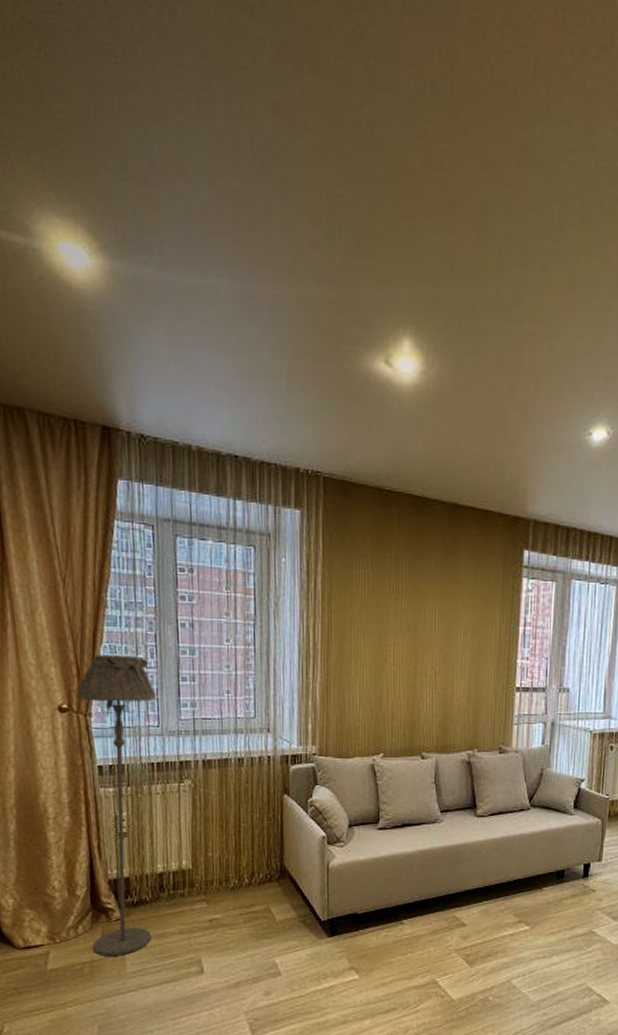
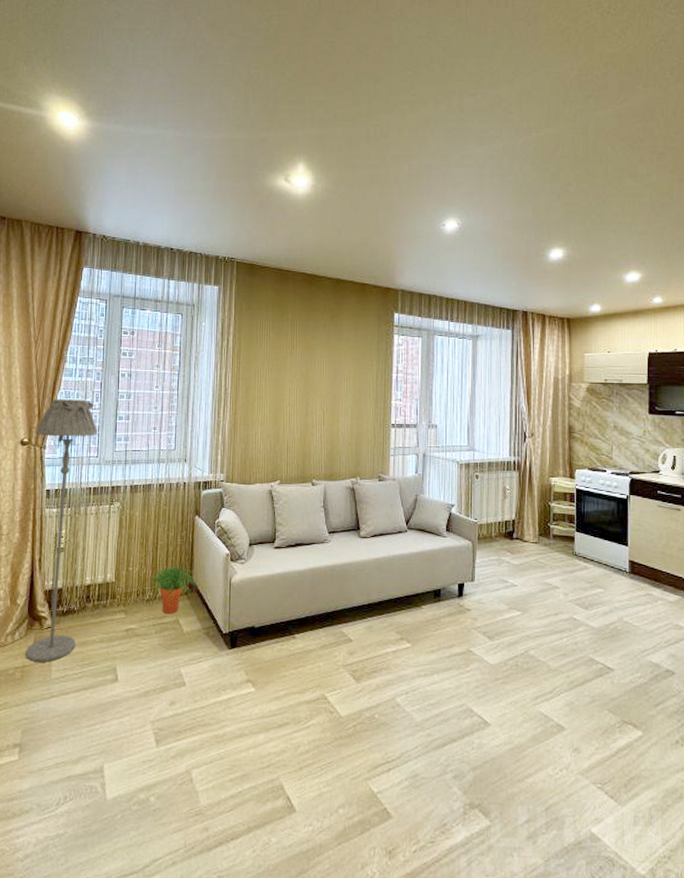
potted plant: none [229,849,288,902] -> present [146,565,196,614]

